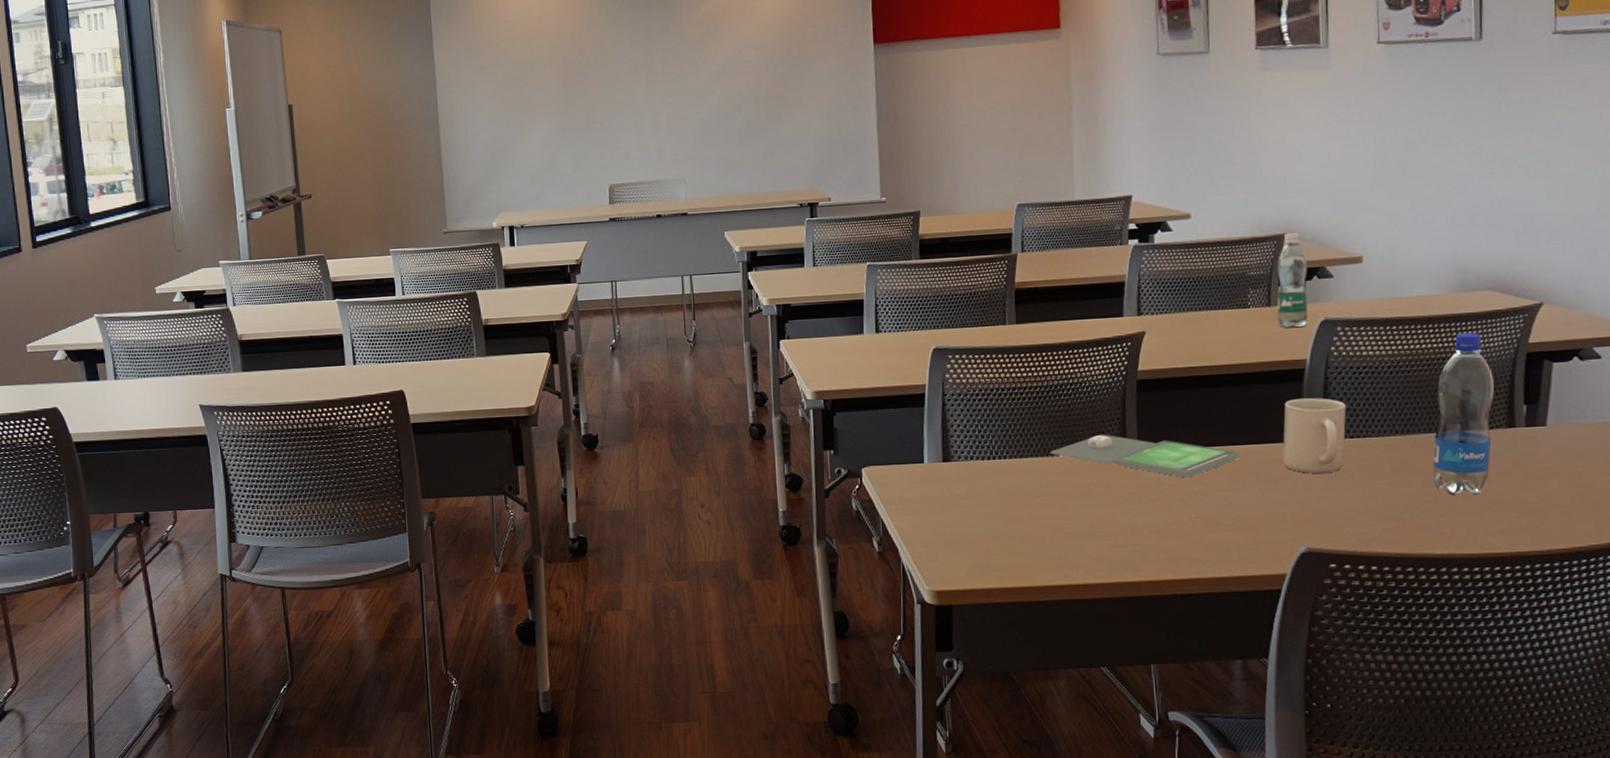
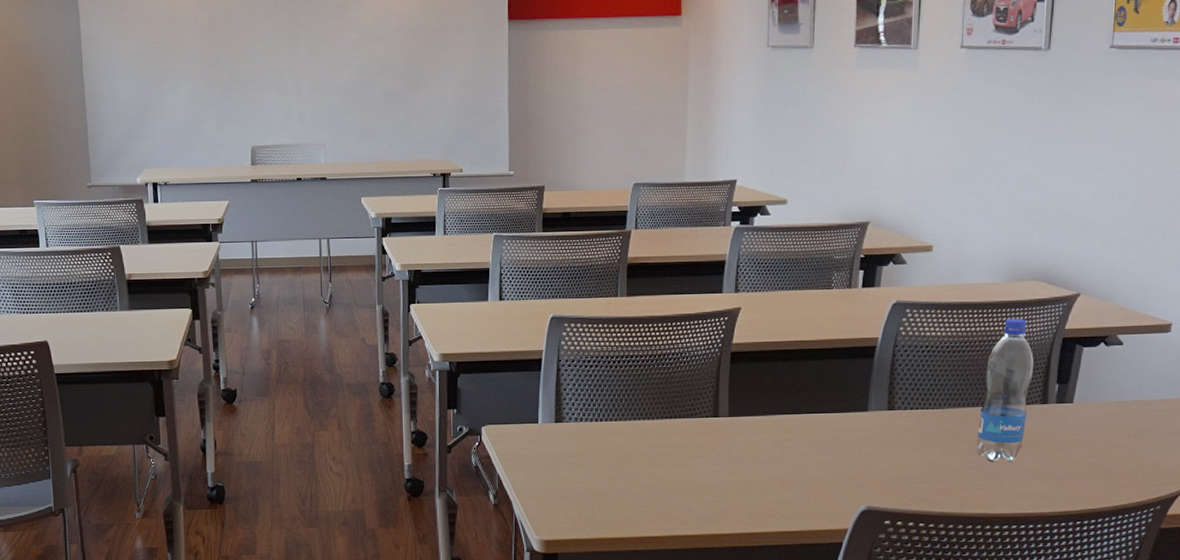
tablet: present [1050,434,1240,478] -> none [651,400,815,442]
bottle: present [1276,233,1308,328] -> none [856,221,885,308]
mug: present [1282,398,1347,474] -> none [851,373,909,441]

